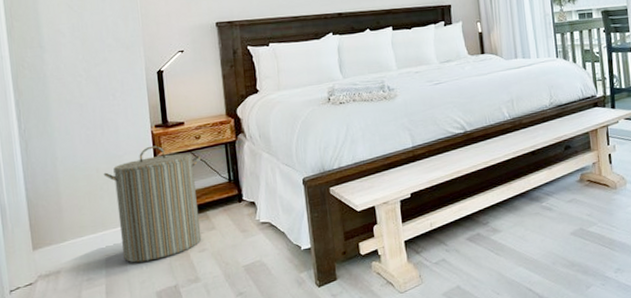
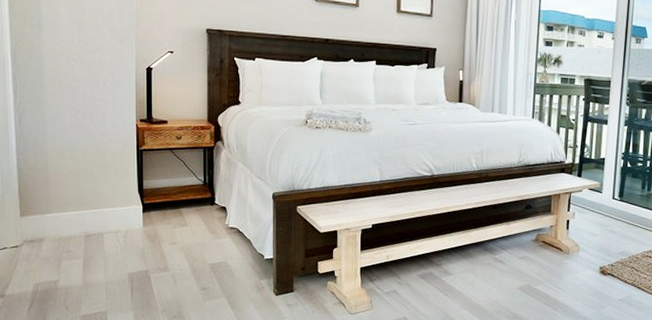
laundry hamper: present [103,145,202,263] -> none [89,138,181,245]

